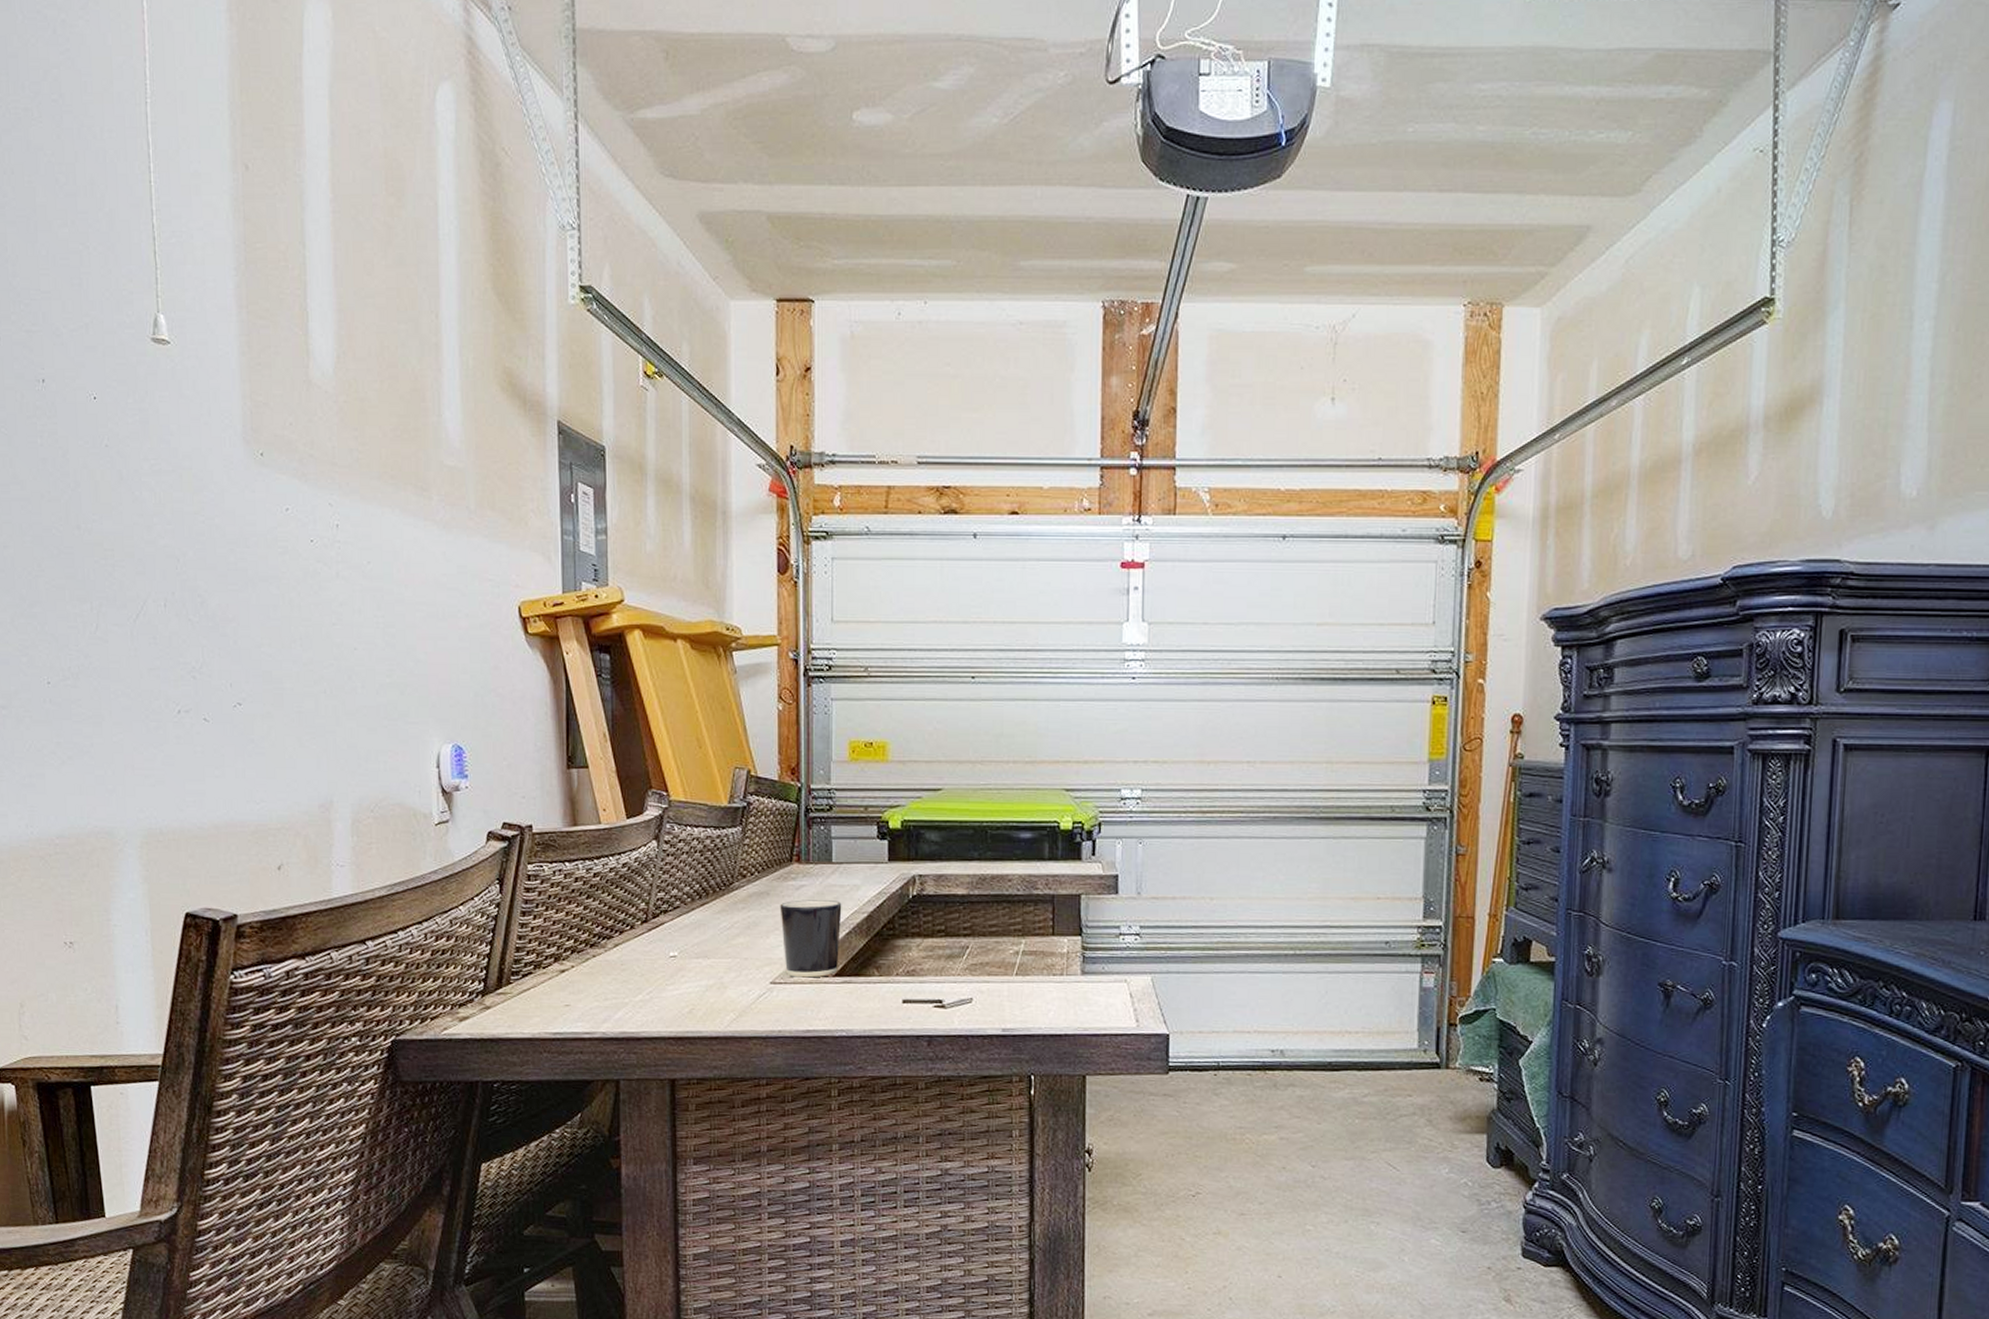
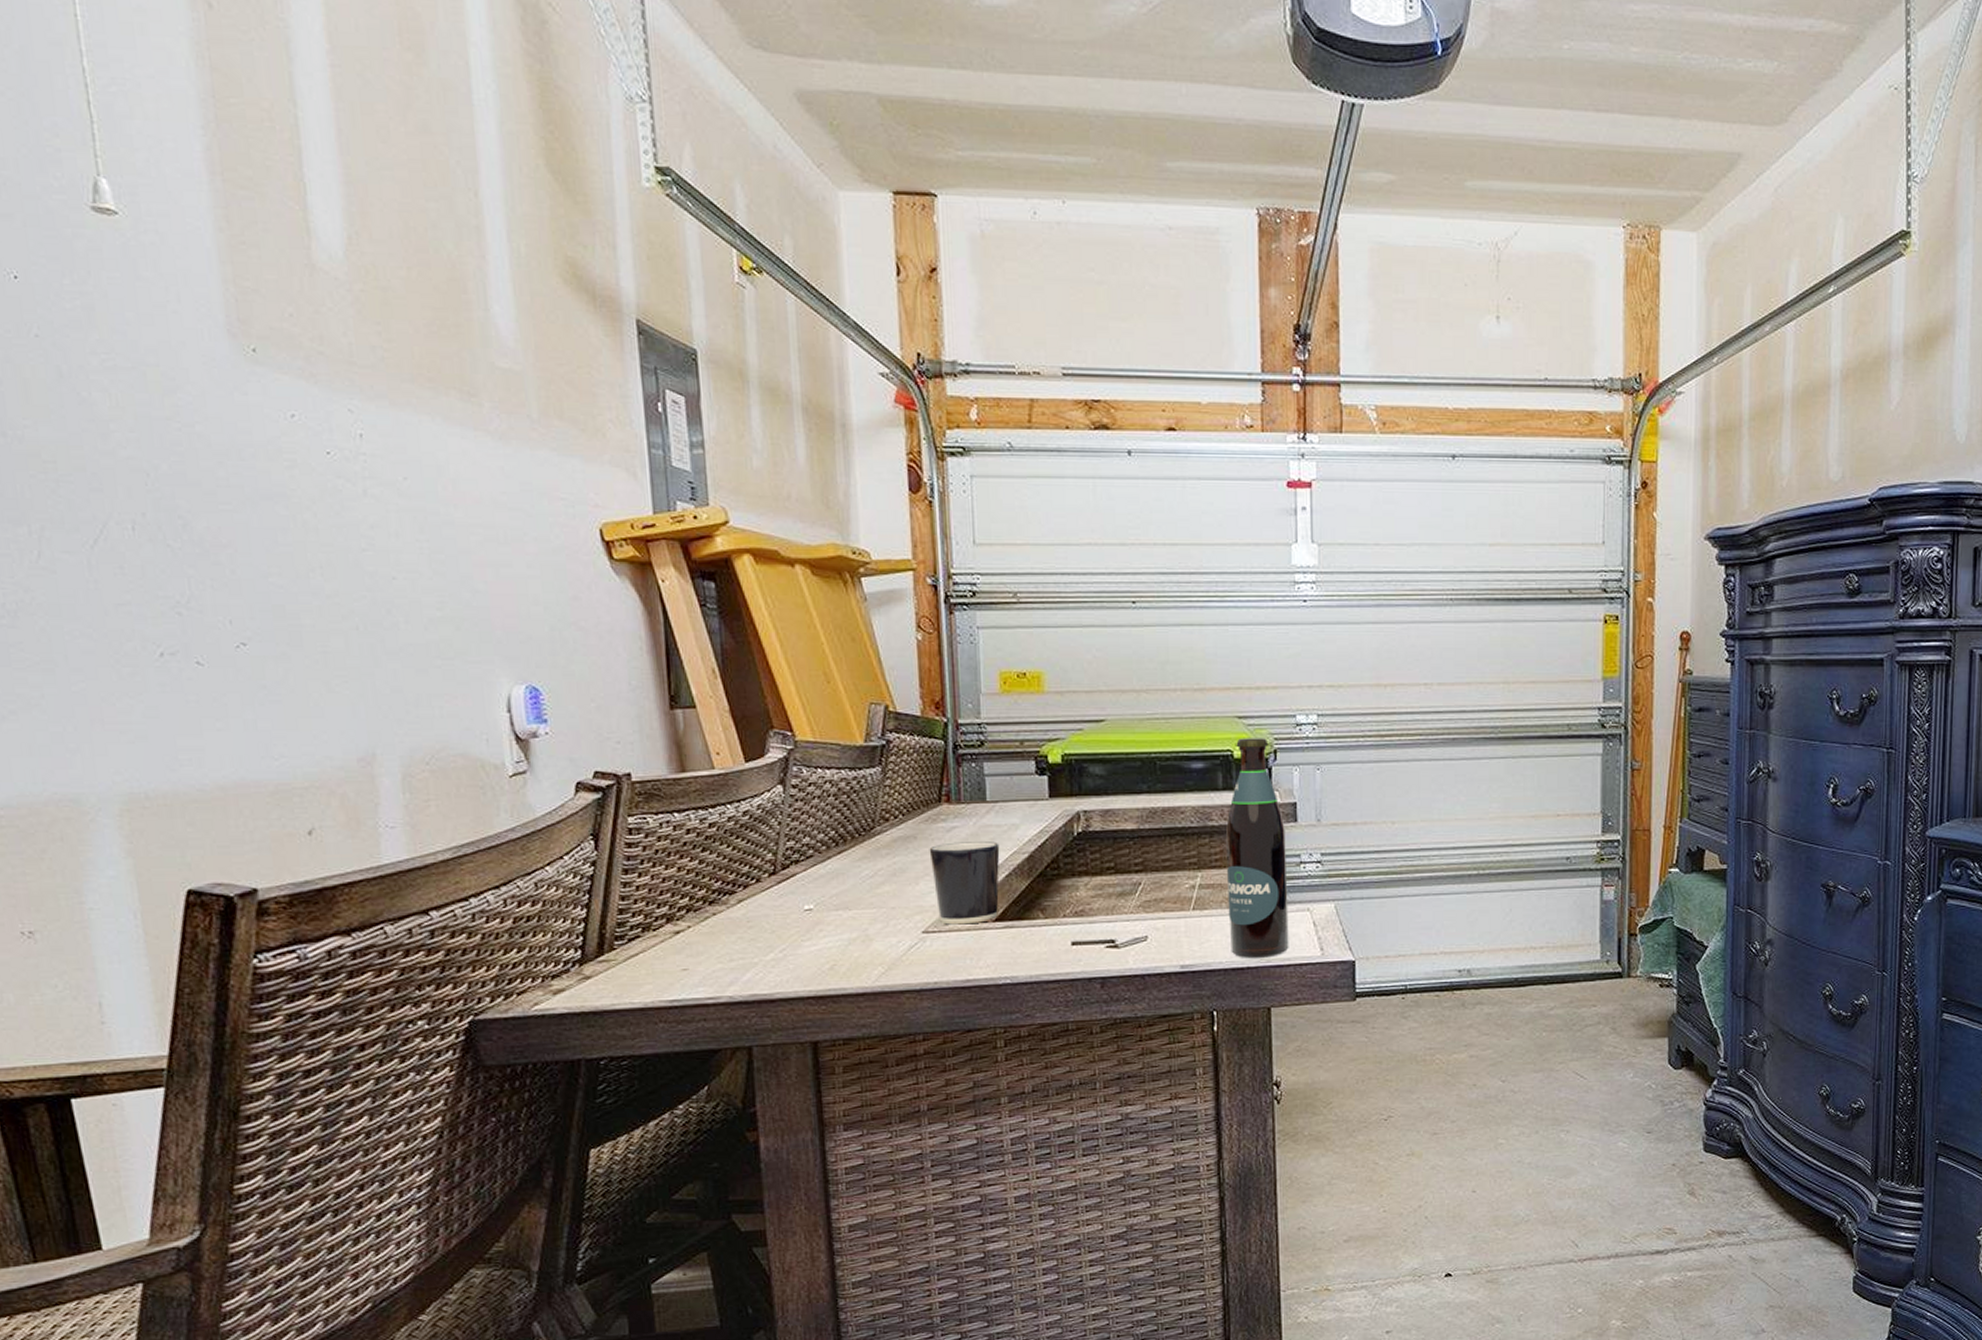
bottle: none [1049,810,1107,1027] -> present [1226,738,1289,959]

